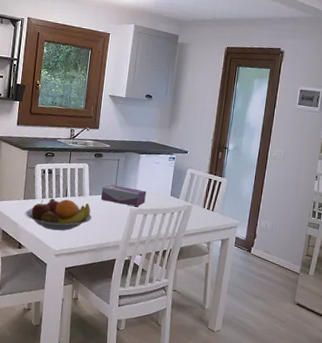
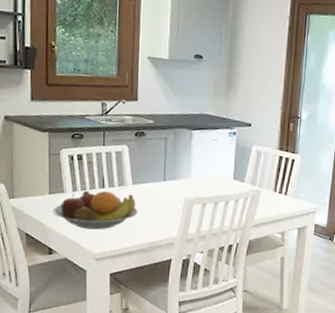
tissue box: present [100,184,146,207] -> none [147,170,203,196]

